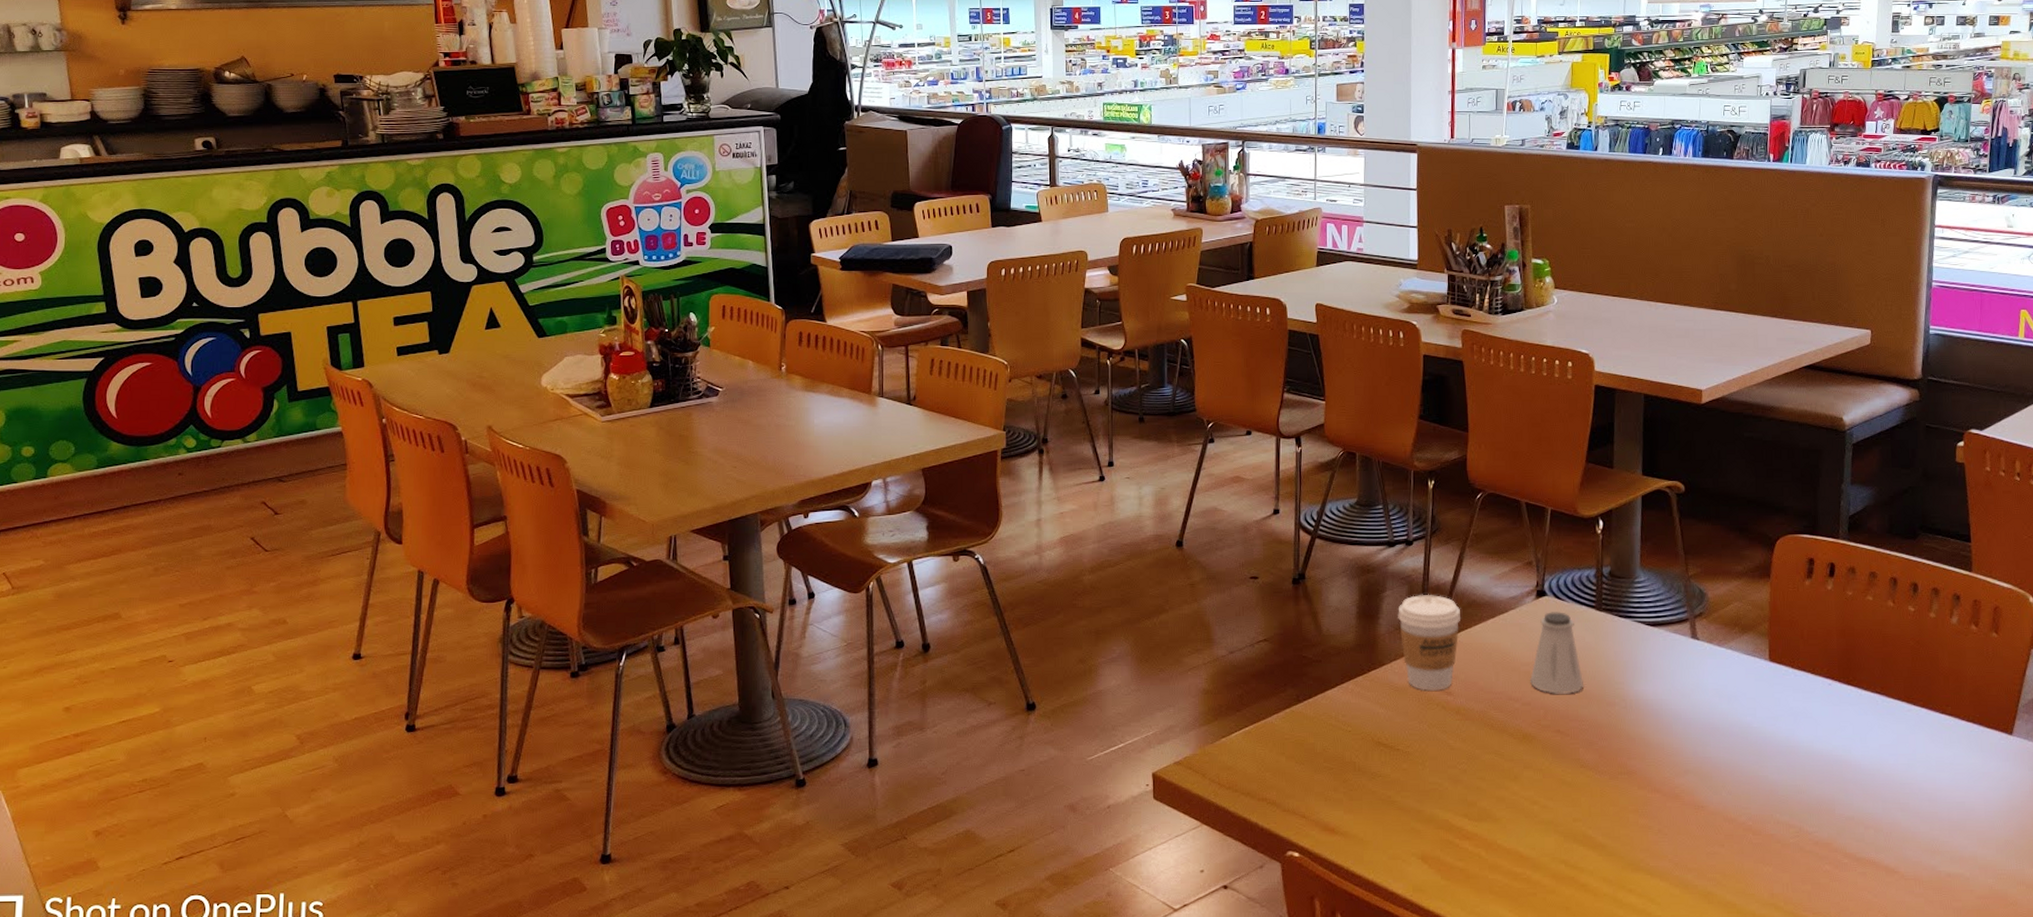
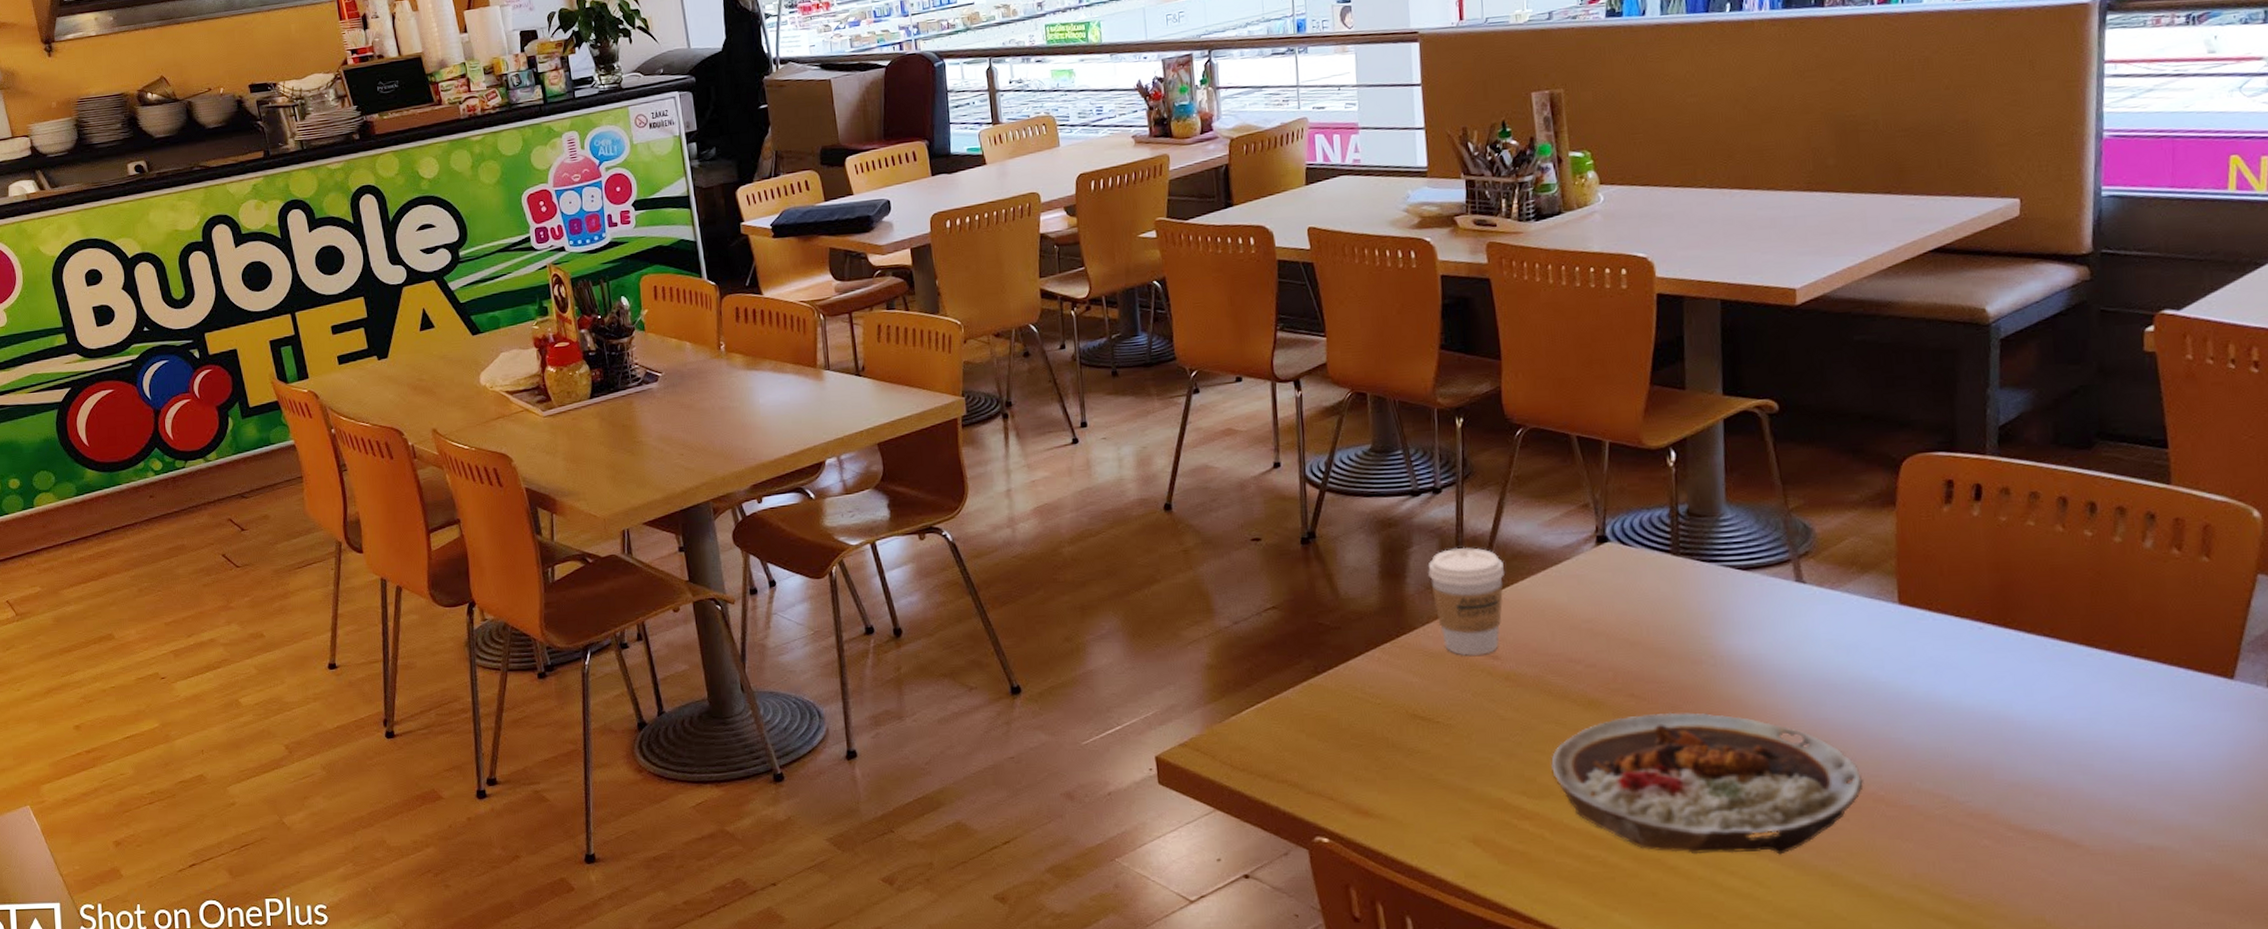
plate: none [1490,747,1736,875] -> present [1551,712,1864,855]
saltshaker: present [1530,612,1583,694] -> none [1594,559,1661,653]

